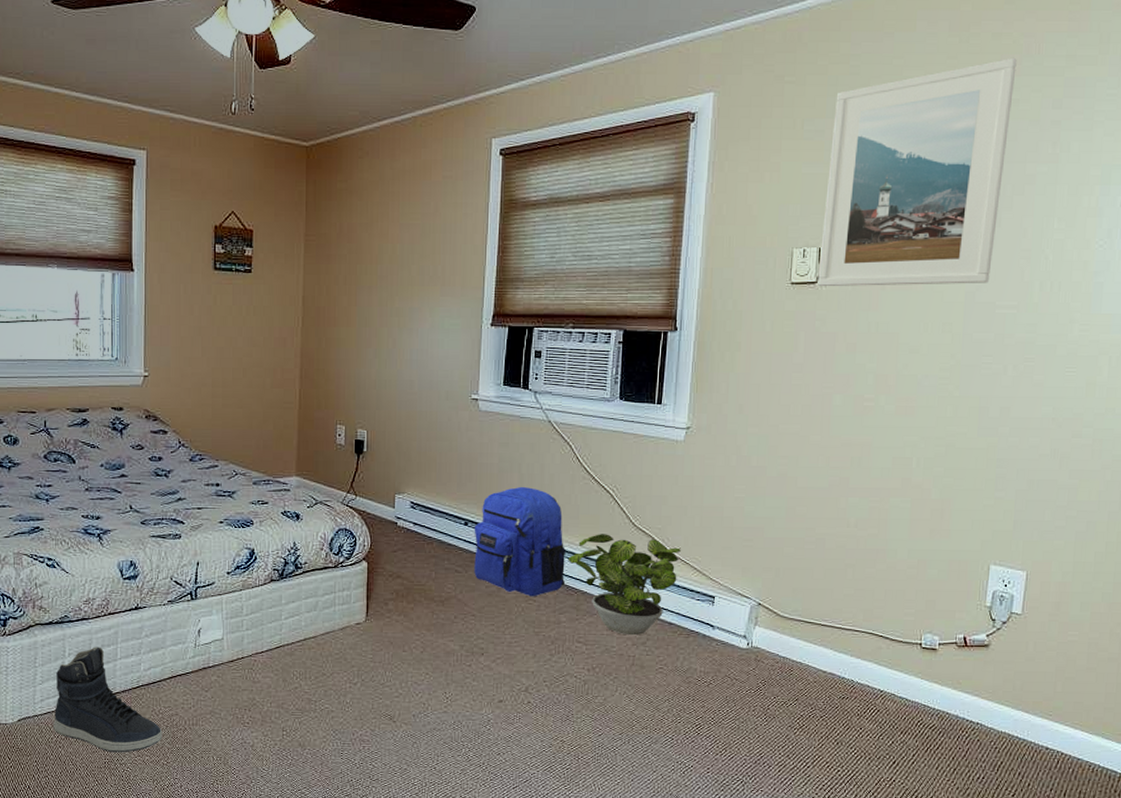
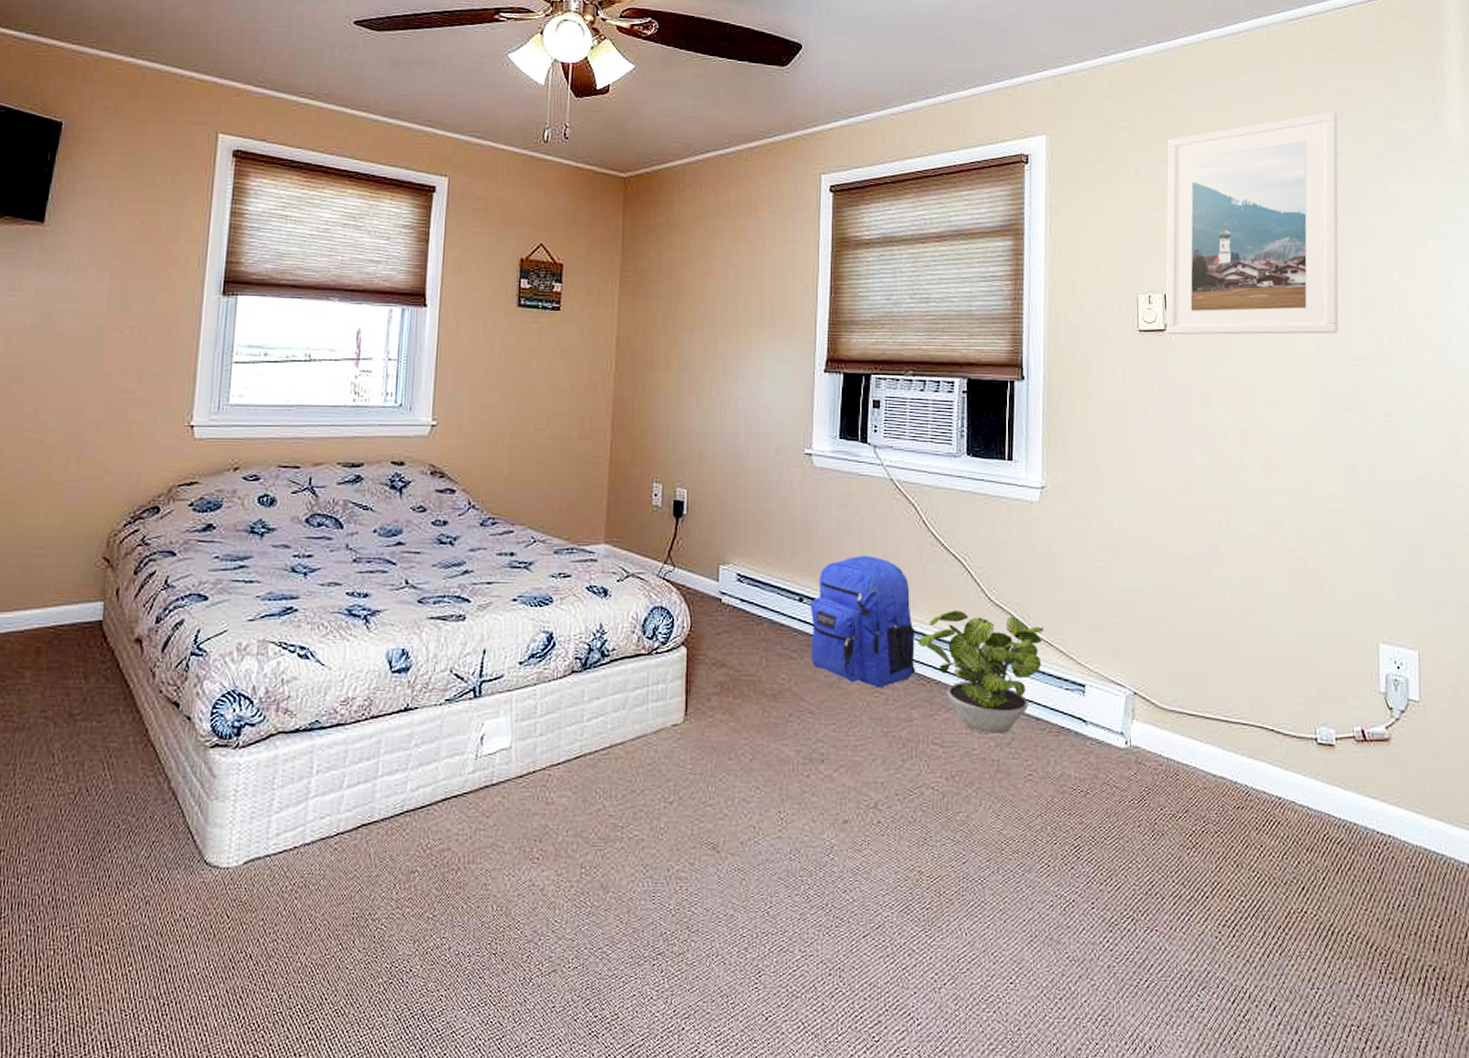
sneaker: present [53,647,163,753] -> none [289,761,430,904]

